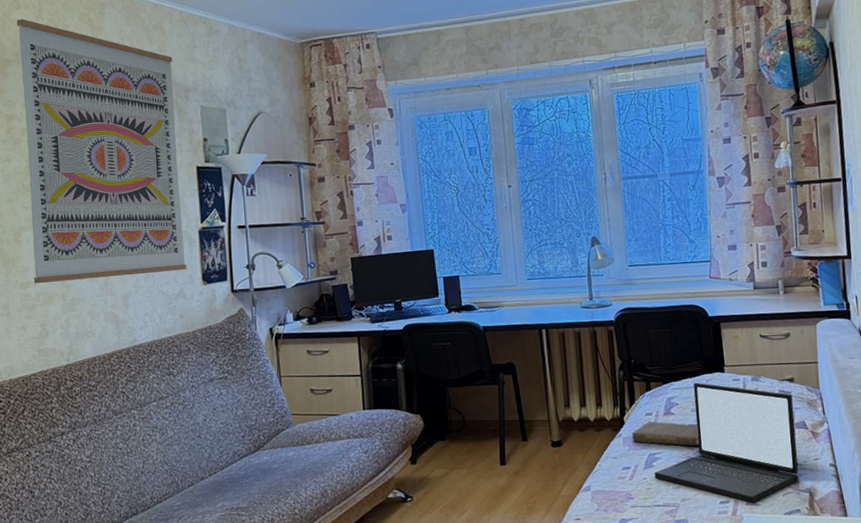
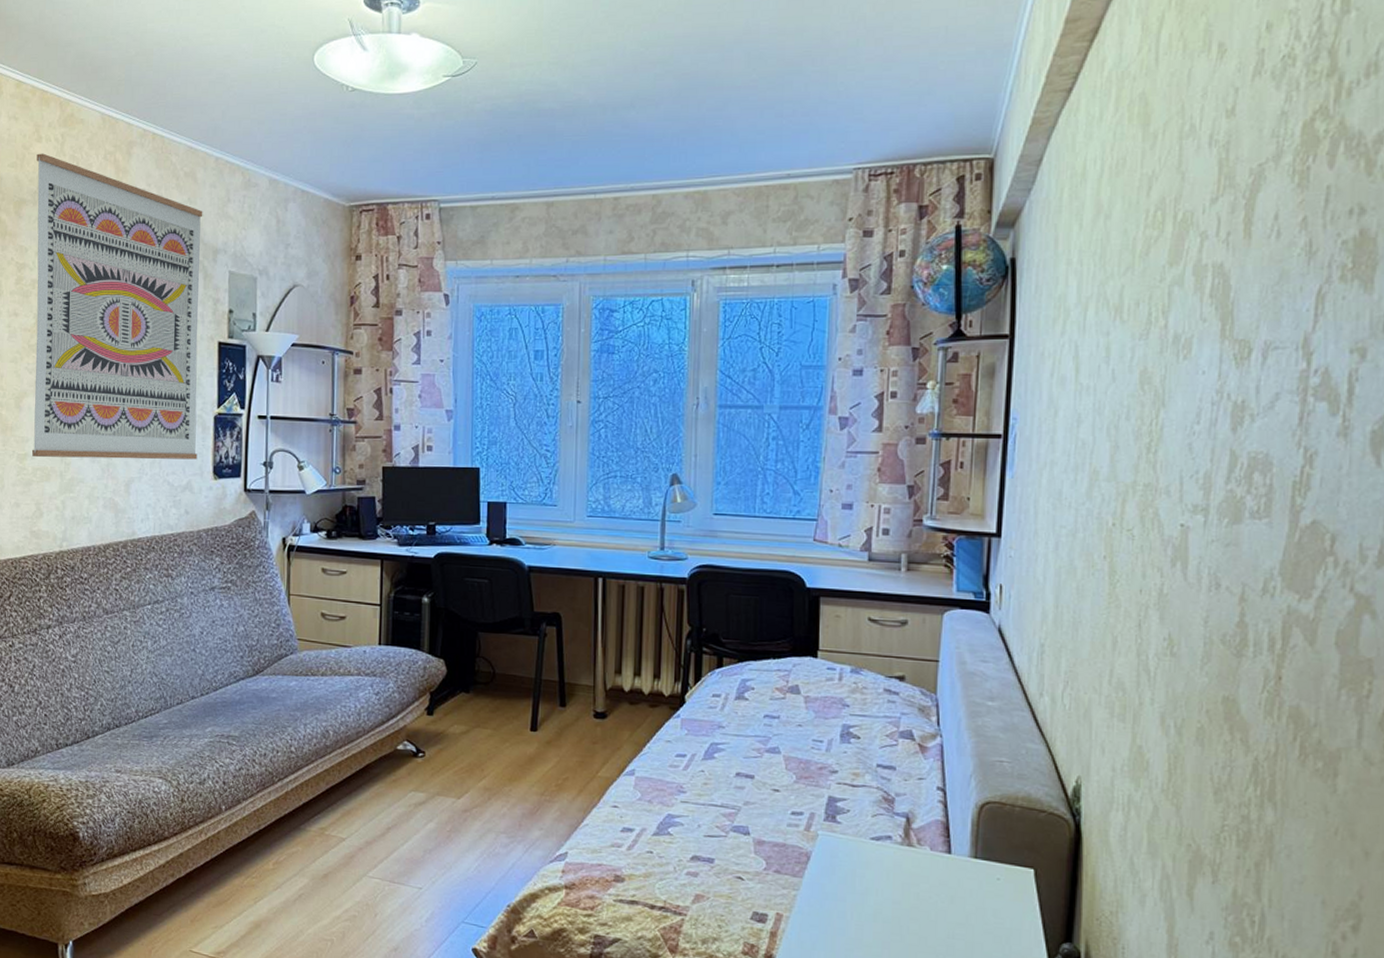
book: present [632,421,699,447] -> none [693,705,775,742]
laptop: present [654,382,799,503] -> none [714,665,900,820]

